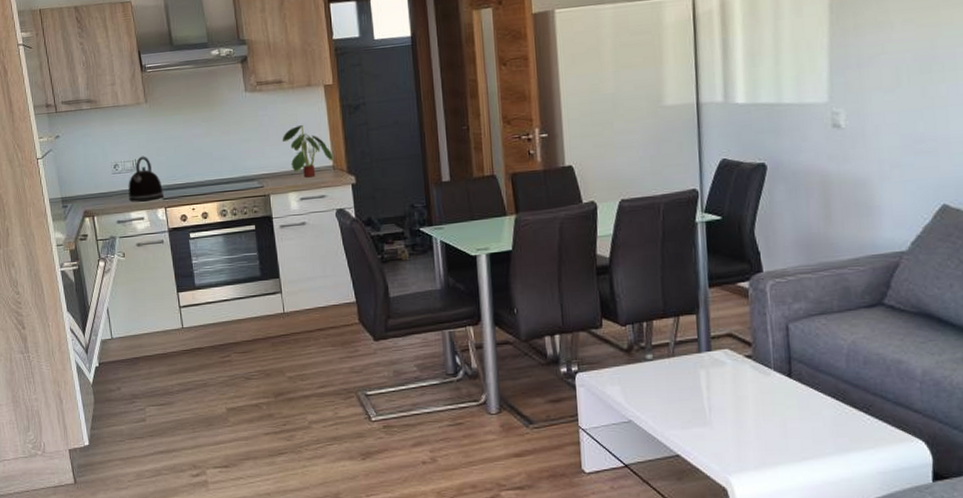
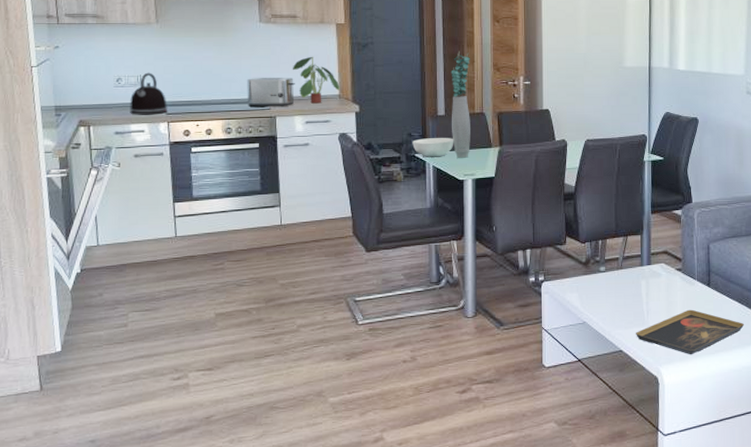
toaster: none [237,150,288,186] -> present [246,77,295,107]
bowl: none [416,207,463,232] -> present [412,138,454,158]
vase: none [453,103,482,230] -> present [451,50,470,158]
decorative tray: none [696,406,842,463] -> present [636,309,745,355]

